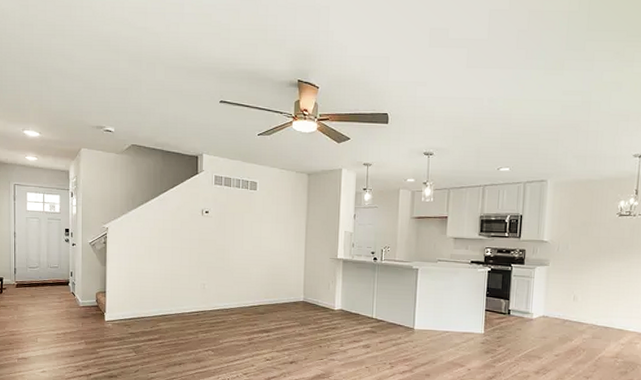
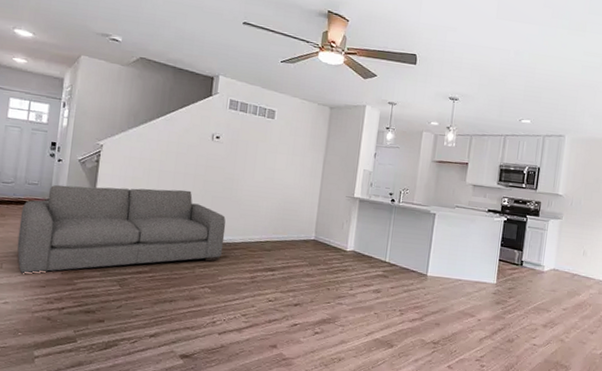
sofa: none [47,263,222,346] -> present [17,184,226,275]

